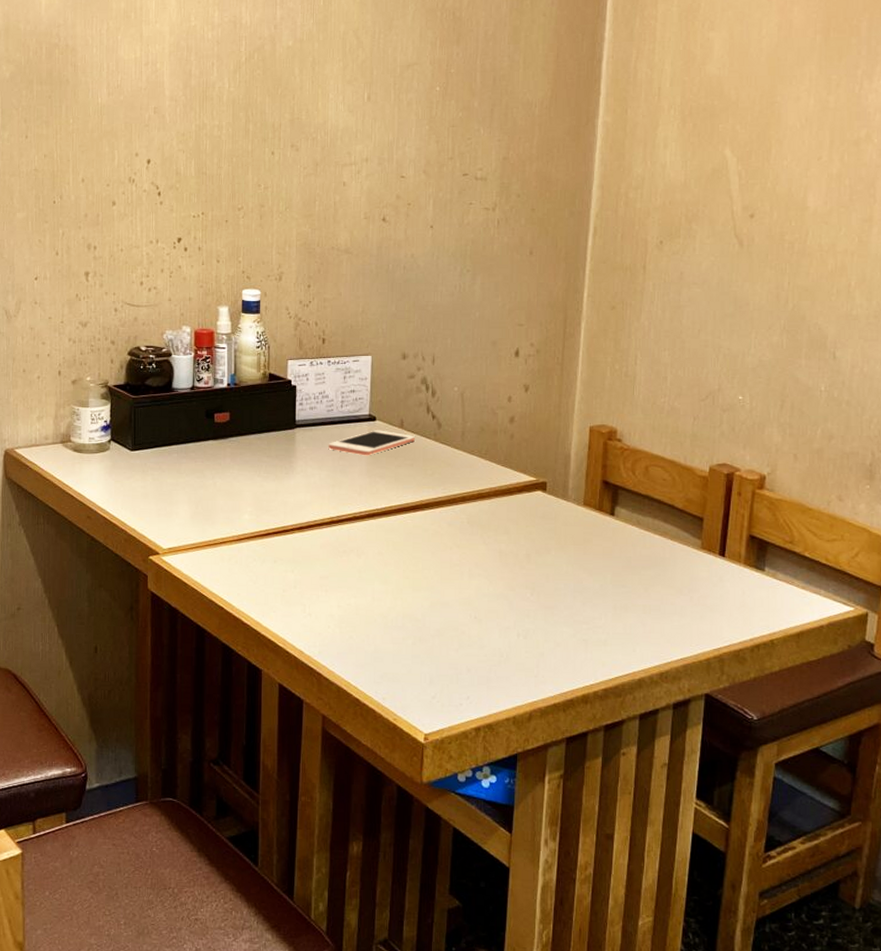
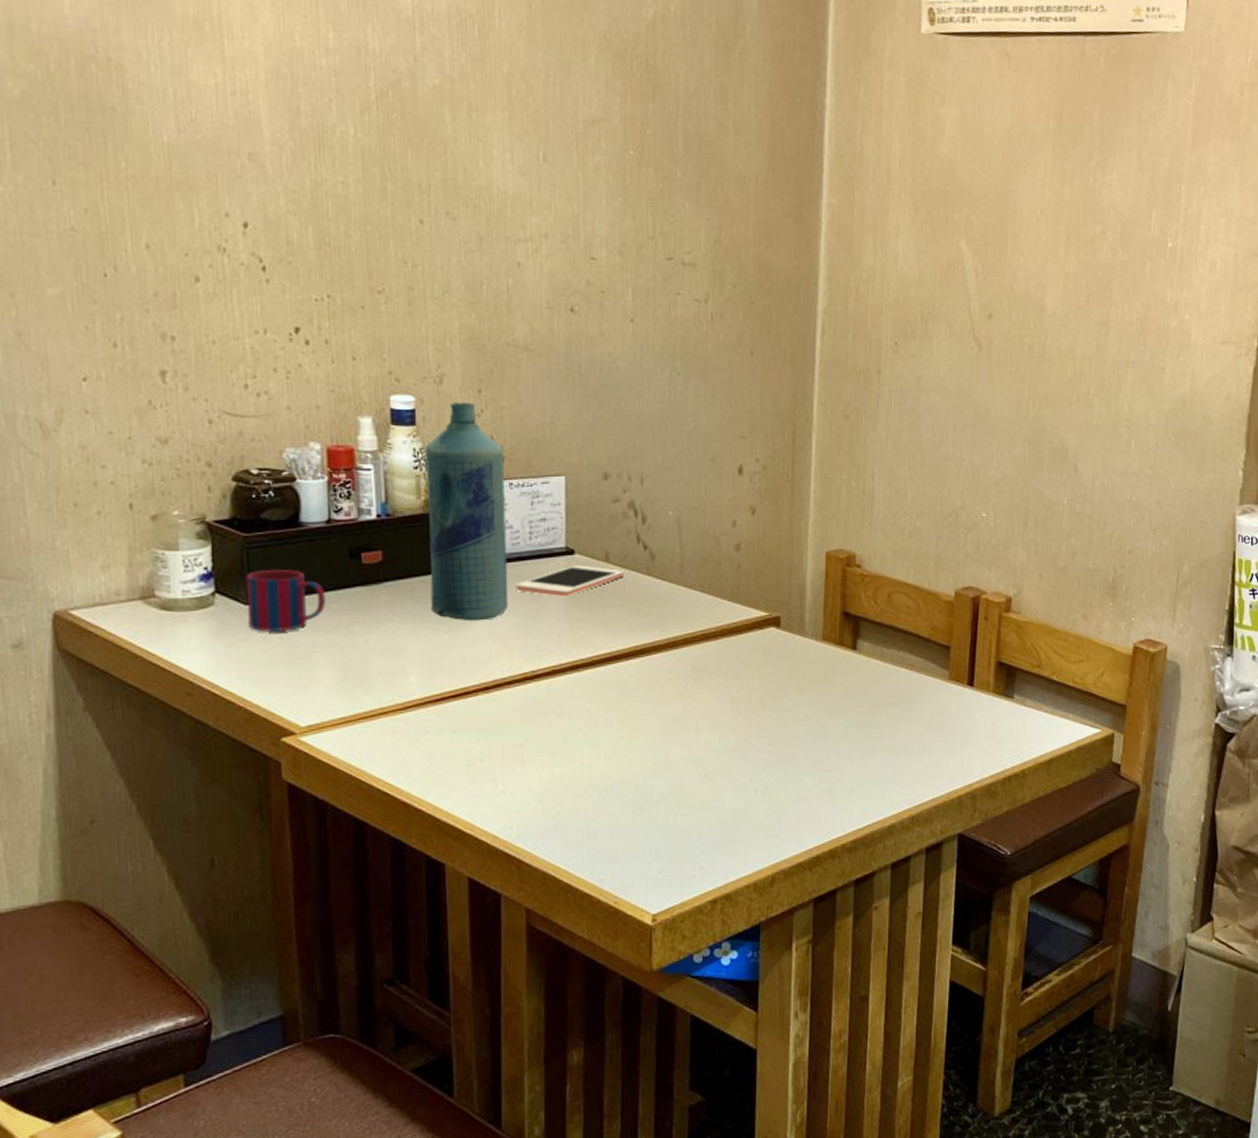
mug: none [132,425,187,473] -> present [245,569,326,632]
bottle: none [263,295,324,472] -> present [424,403,509,621]

